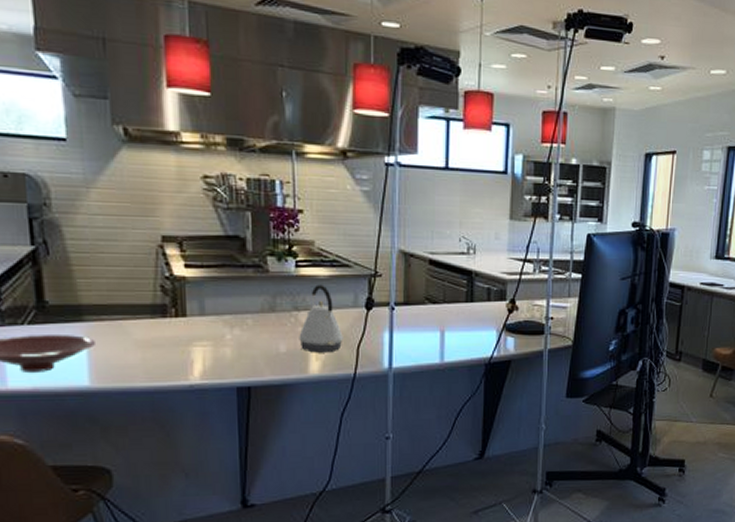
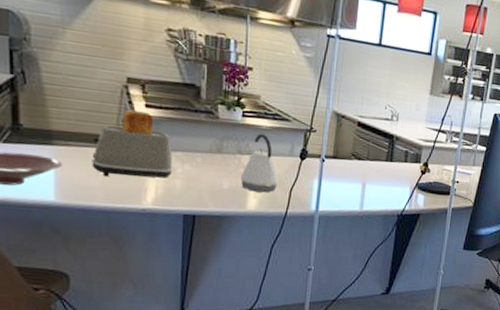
toaster: none [127,273,221,352] -> present [92,110,173,178]

